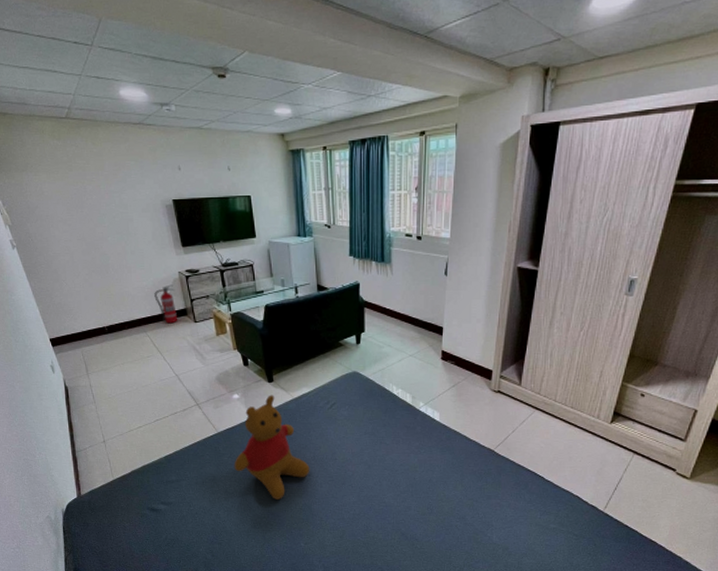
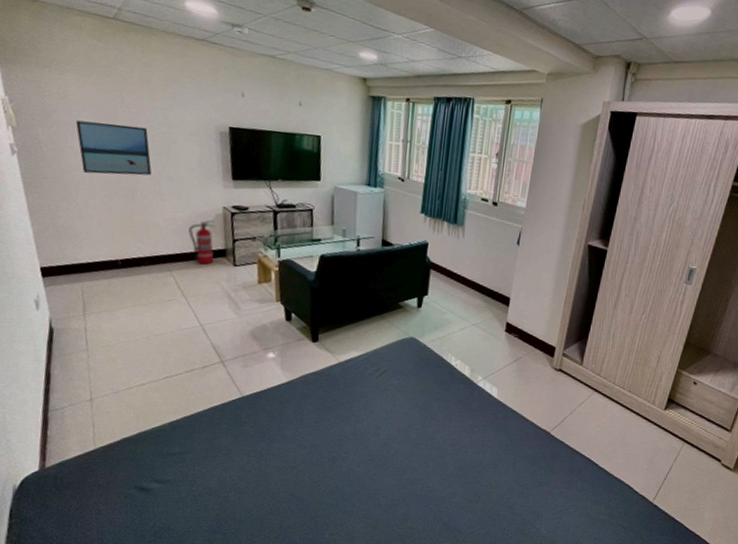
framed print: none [54,211,118,256] -> present [76,120,152,176]
teddy bear: present [234,395,310,500] -> none [256,356,348,480]

